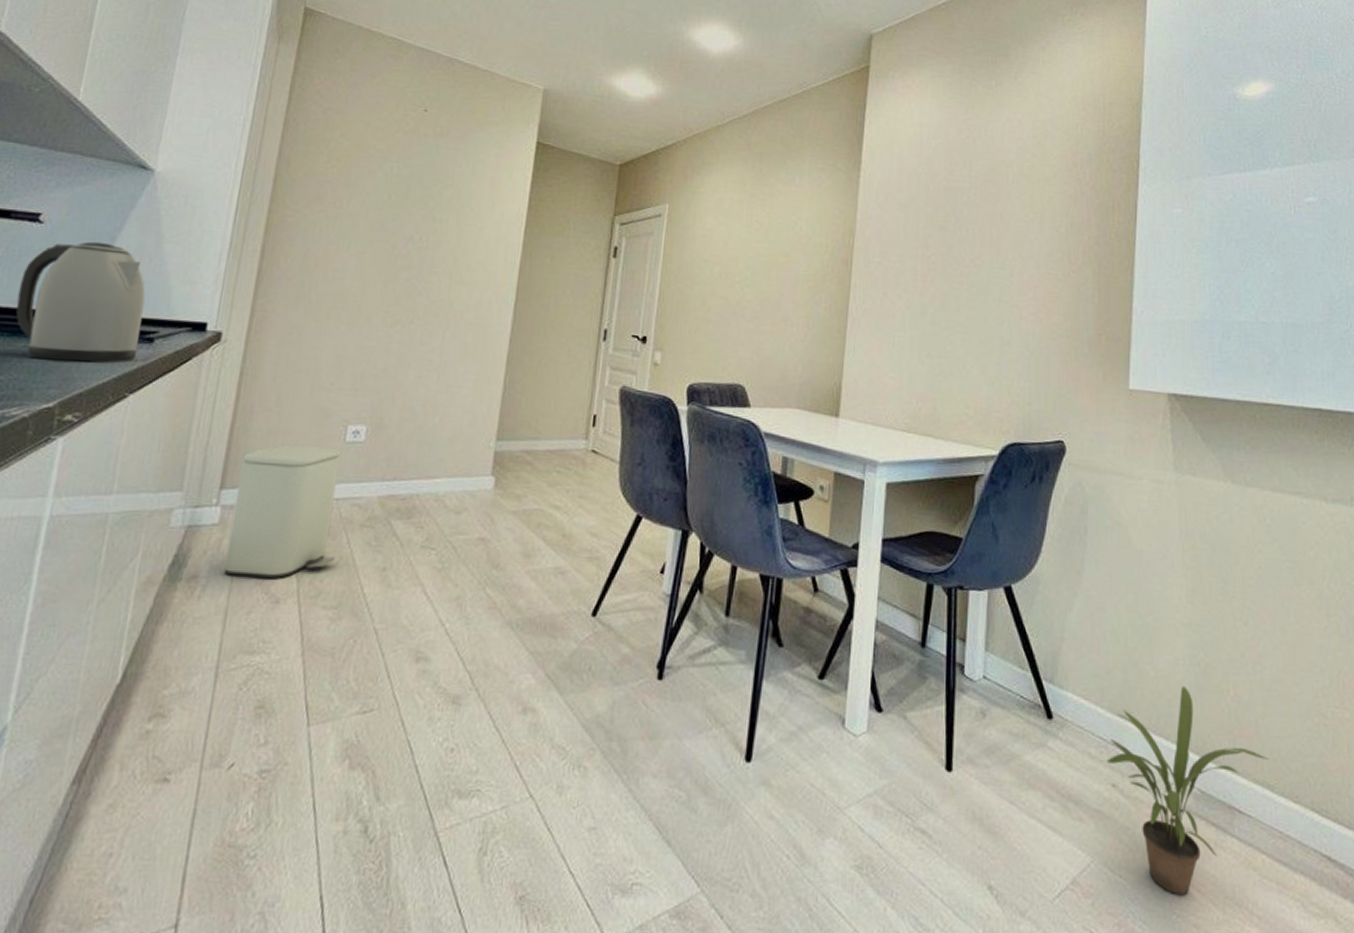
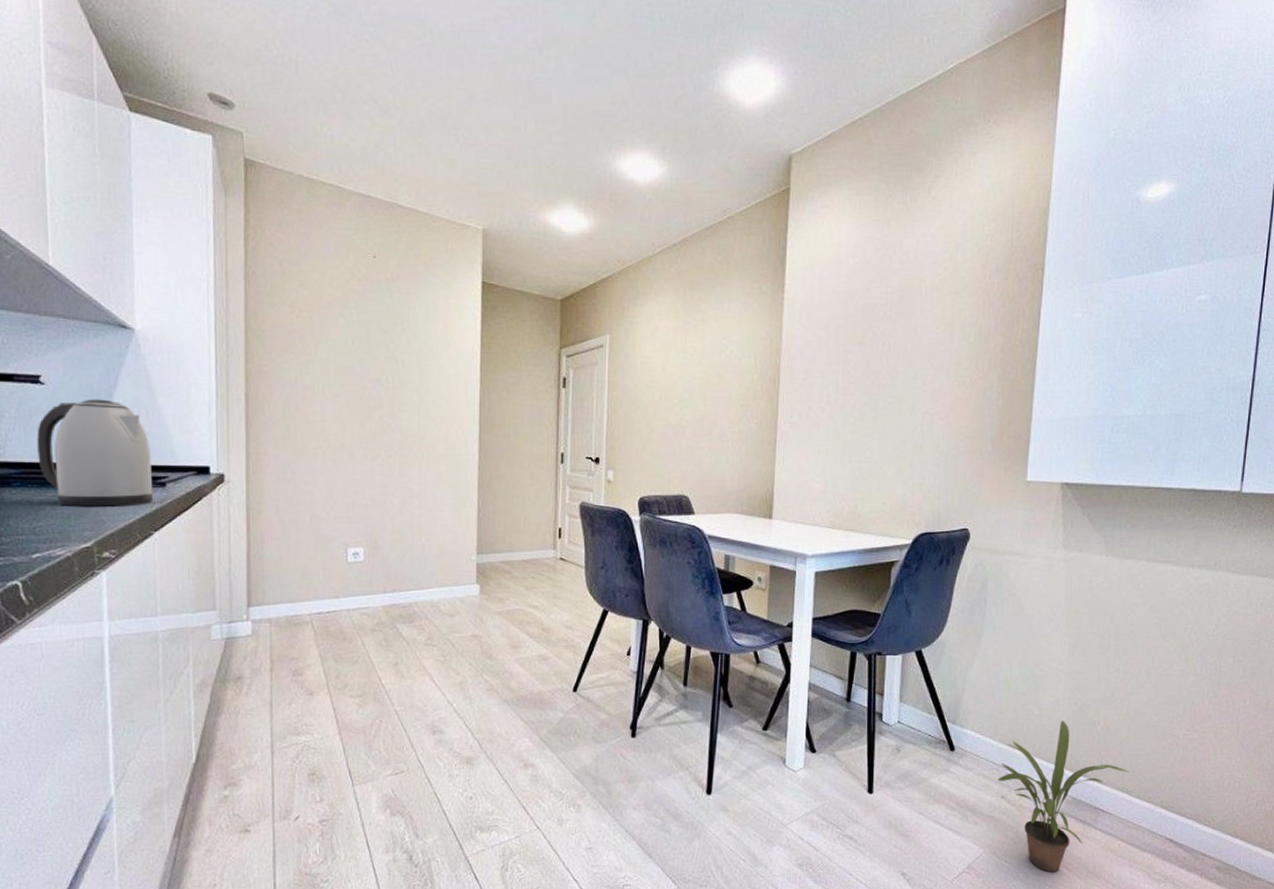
pedal bin: present [224,445,342,580] -> none [262,568,353,677]

